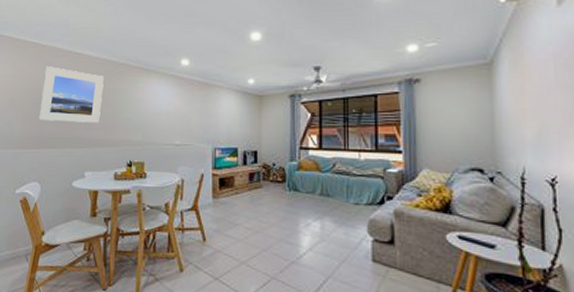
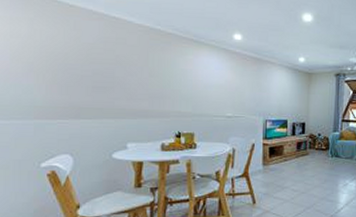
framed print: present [38,65,104,123] -> none [67,28,148,93]

